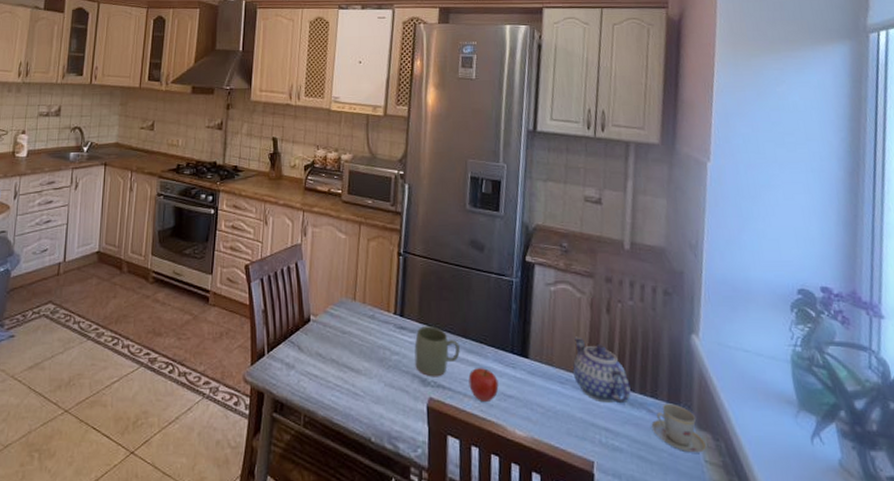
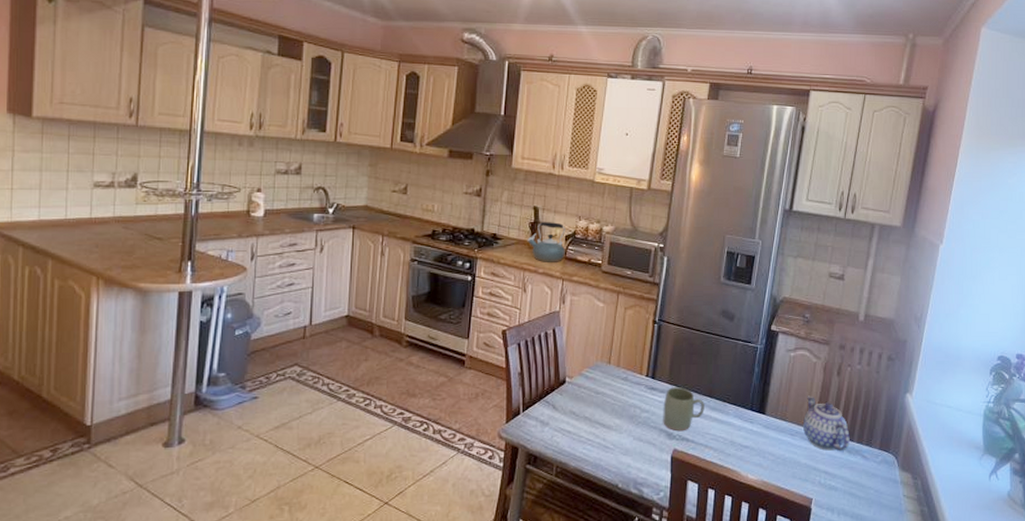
kettle: none [267,152,305,193] -> present [527,222,565,262]
fruit: present [468,368,499,401] -> none [710,423,737,451]
teacup: present [651,403,707,453] -> none [863,450,907,490]

